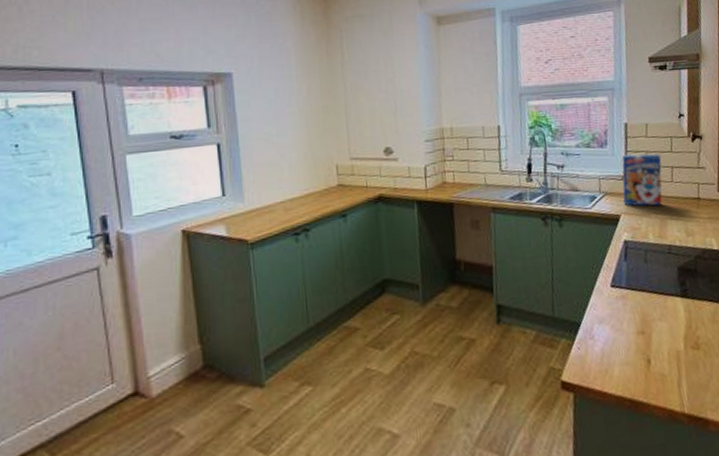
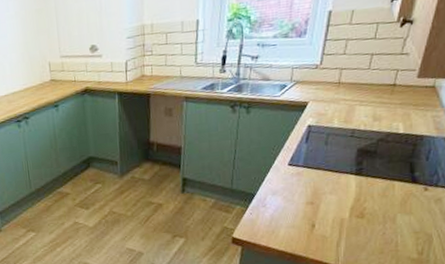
cereal box: present [622,153,662,206] -> none [314,41,362,94]

